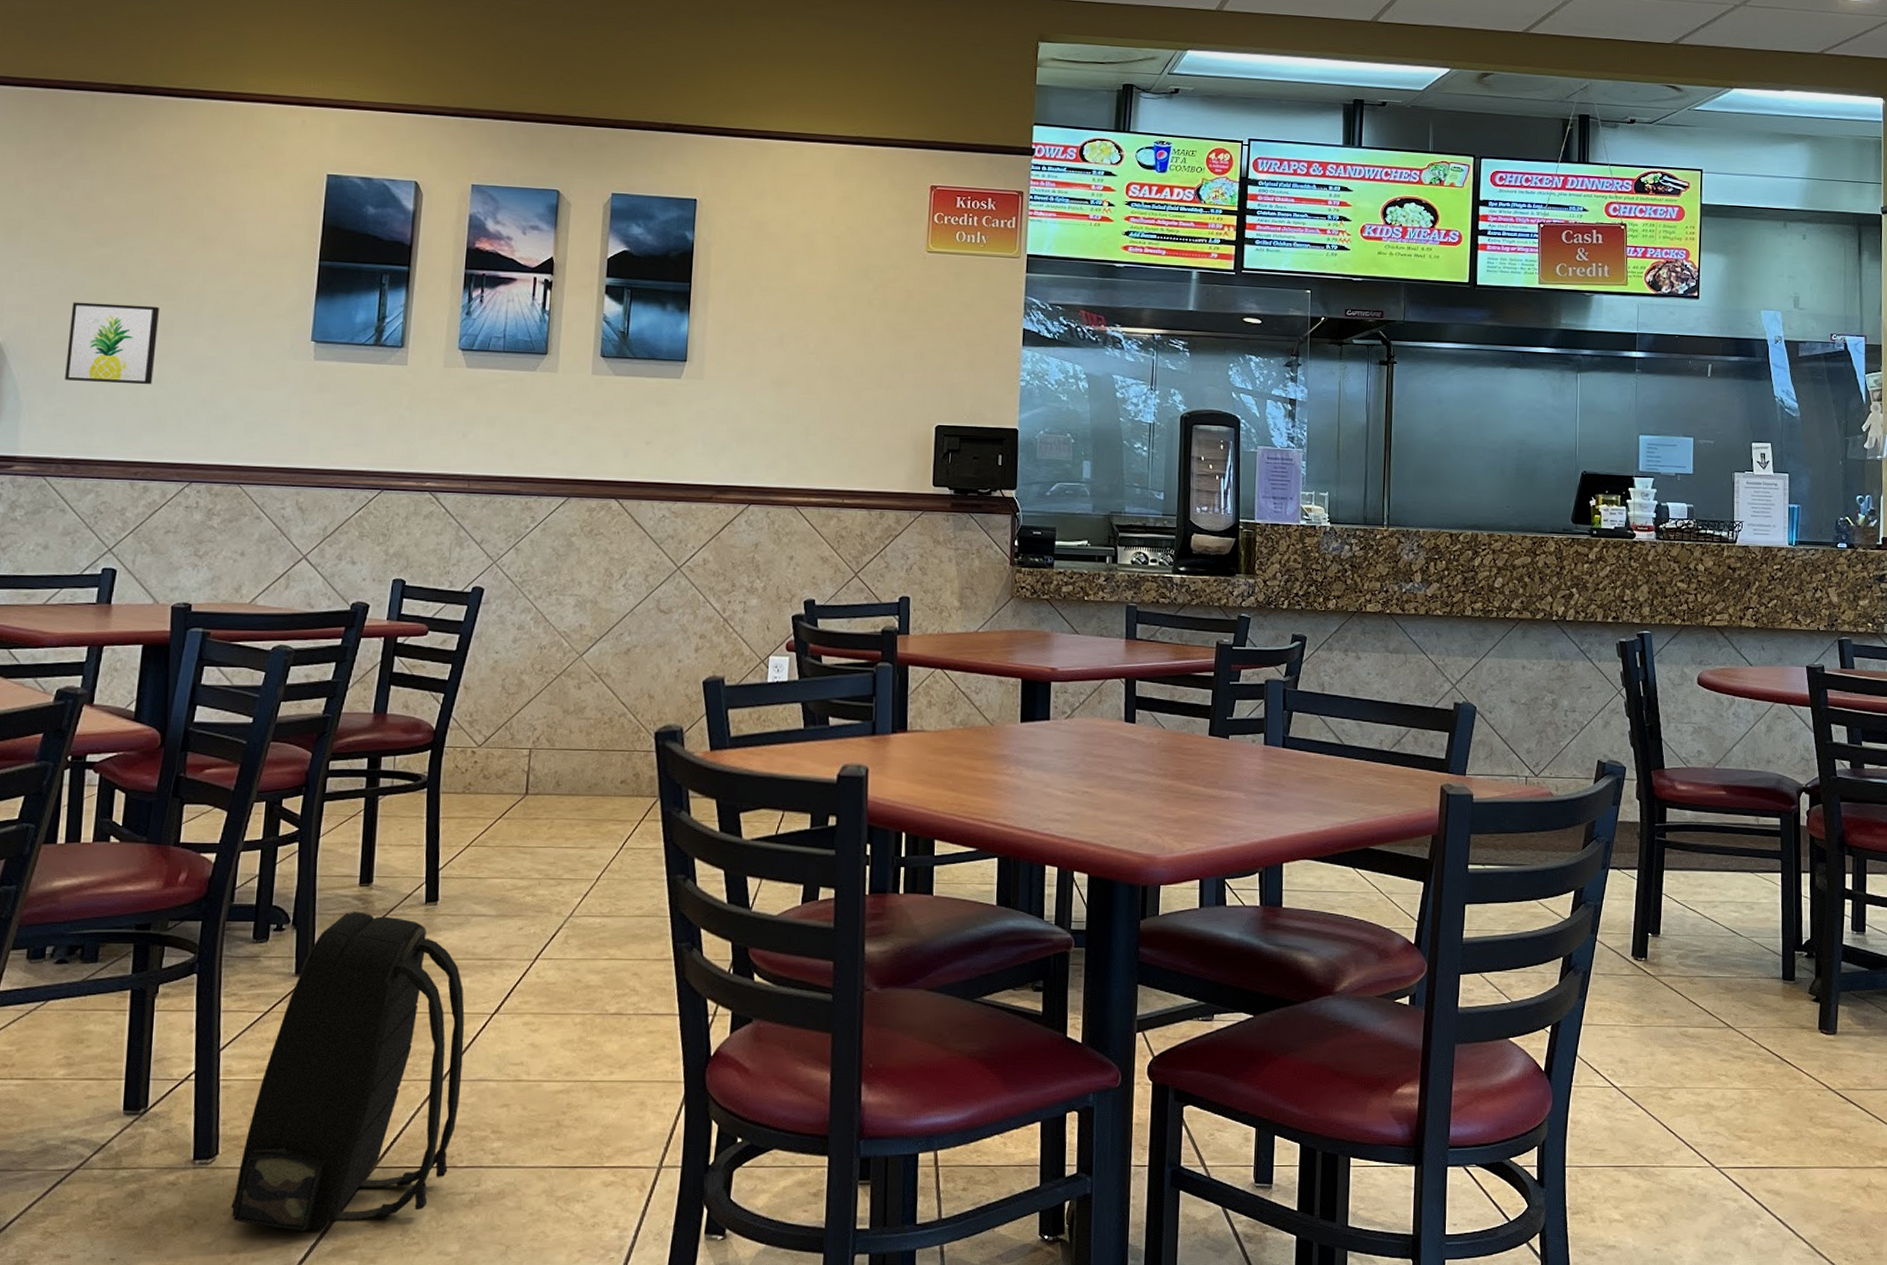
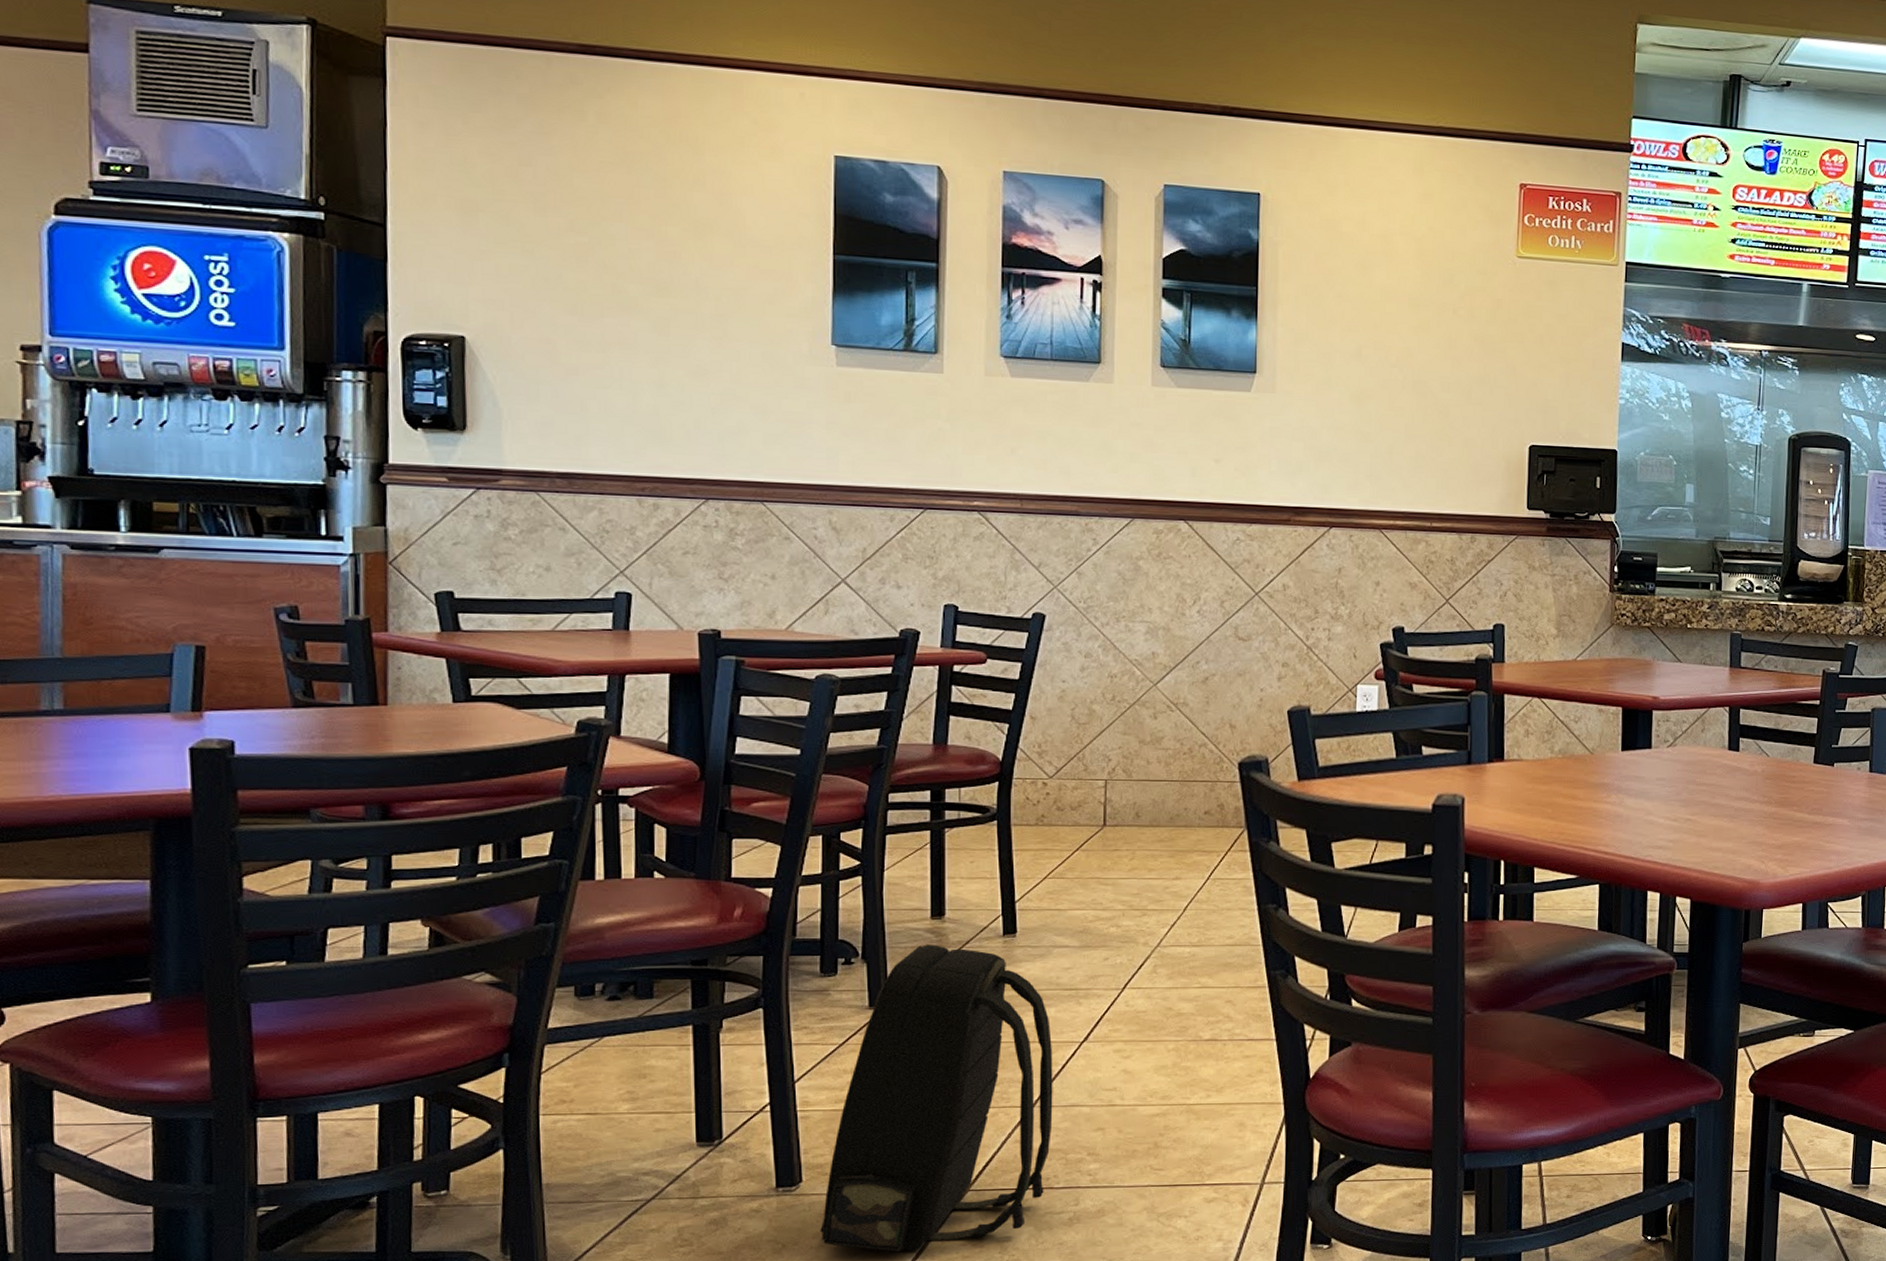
wall art: present [65,302,159,385] -> none [548,296,653,392]

